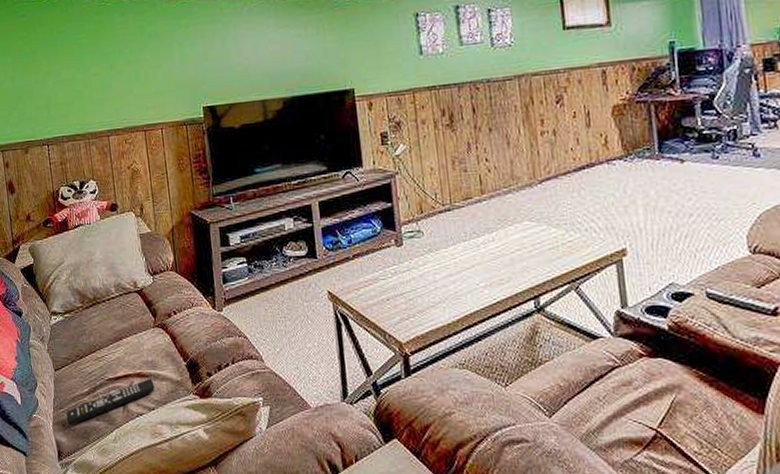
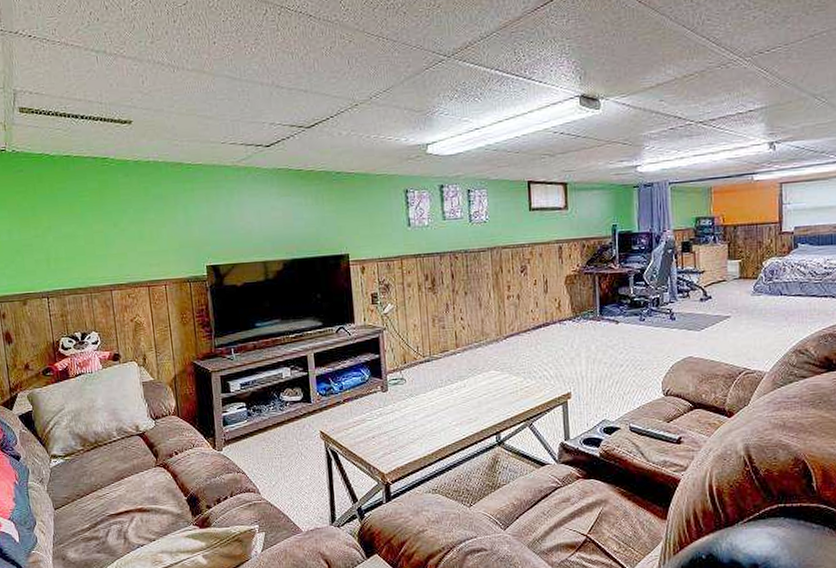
remote control: present [65,379,155,425] -> none [66,513,156,559]

